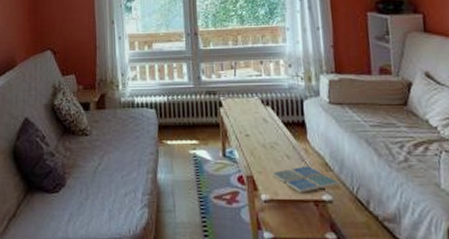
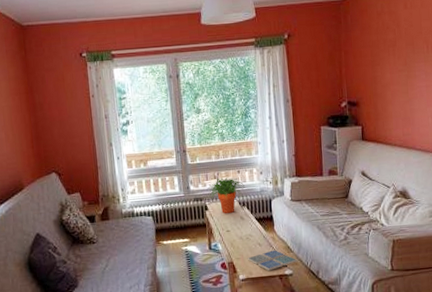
potted plant: none [221,68,270,113] -> present [206,177,246,213]

